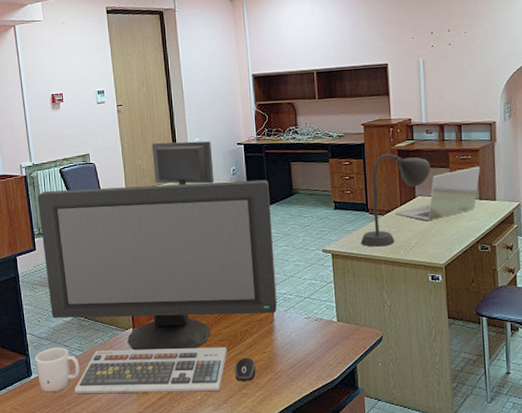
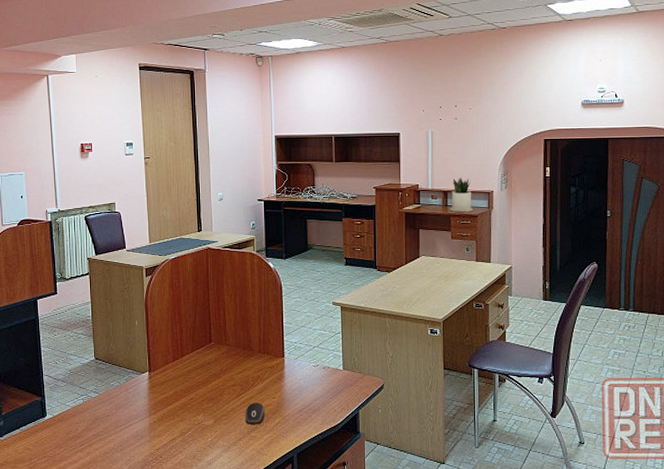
mug: present [34,347,80,392] -> none [50,389,95,433]
computer monitor: present [37,179,278,350] -> none [61,234,288,394]
computer keyboard: present [74,346,227,394] -> none [88,391,238,435]
computer monitor: present [151,141,214,185] -> none [176,195,235,237]
desk lamp: present [360,154,431,247] -> none [368,216,434,301]
laptop: present [396,166,481,222] -> none [401,231,479,280]
planter: none [447,108,474,148] -> present [450,177,474,213]

